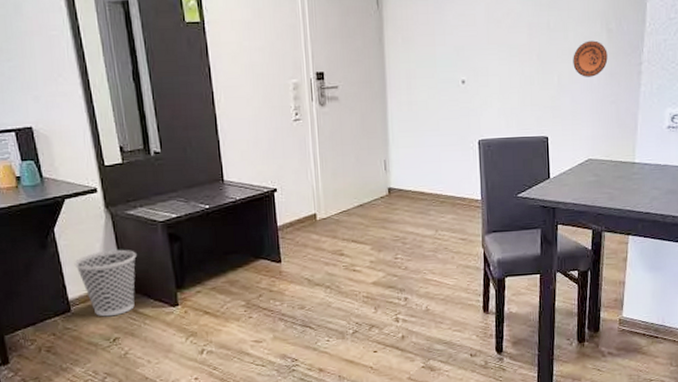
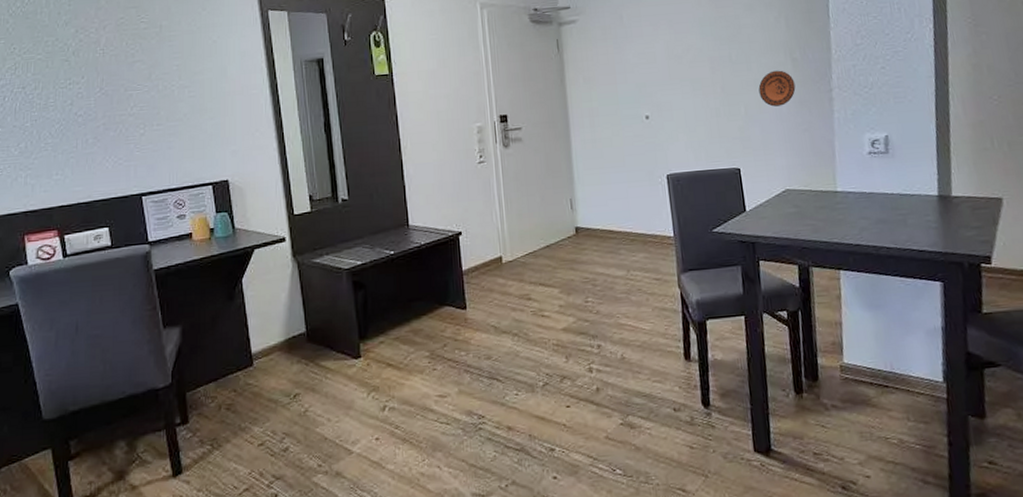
wastebasket: present [74,249,137,317] -> none [259,298,321,371]

